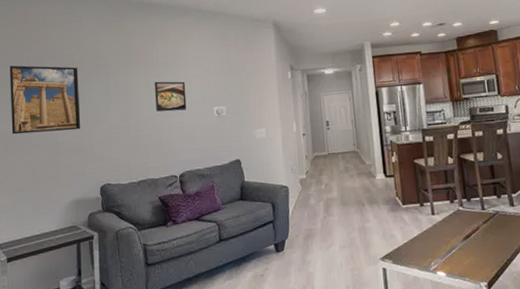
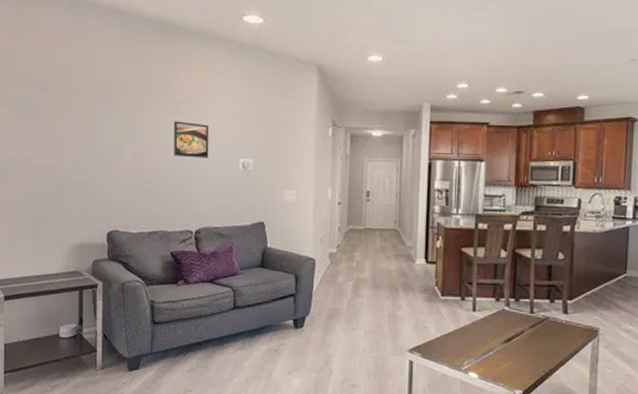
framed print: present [9,65,81,135] -> none [10,82,89,166]

